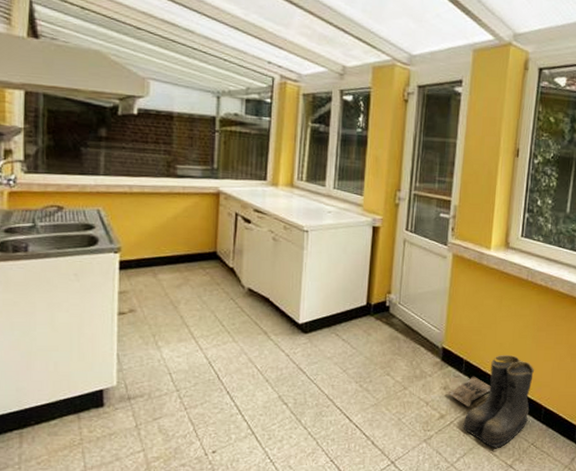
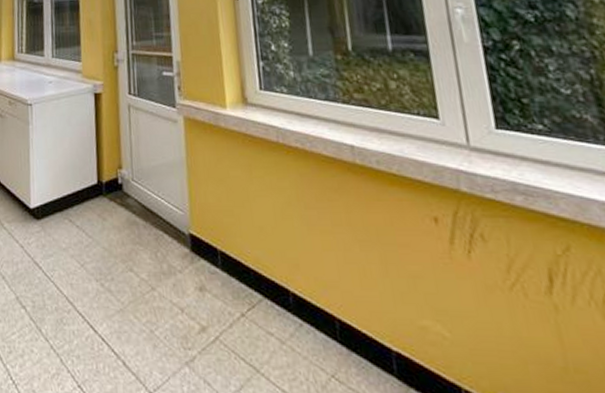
bag: present [447,376,491,408] -> none [204,272,259,317]
boots: present [462,354,535,449] -> none [231,242,322,381]

